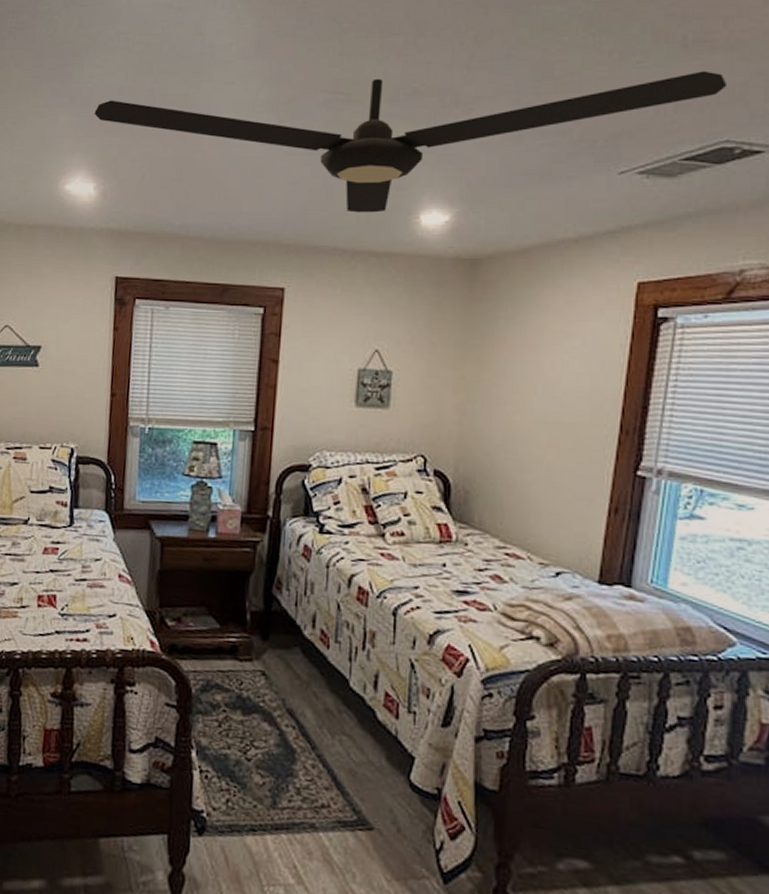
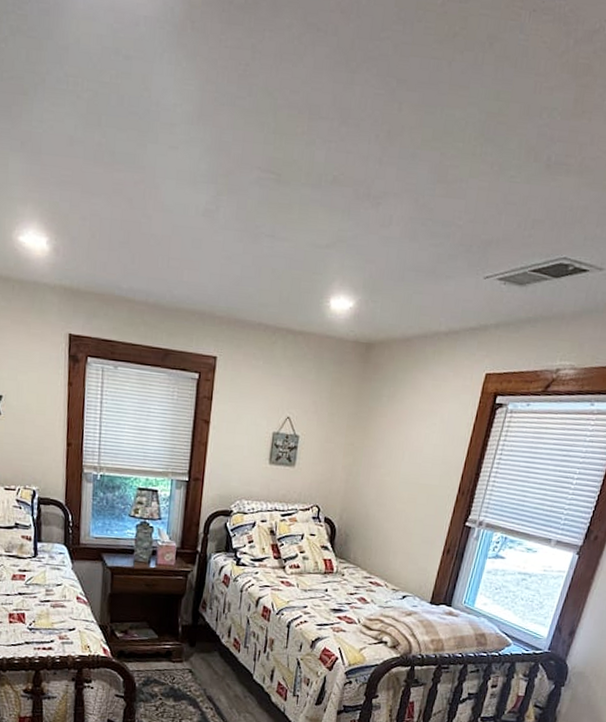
ceiling fan: present [94,71,728,213] -> none [44,149,573,294]

